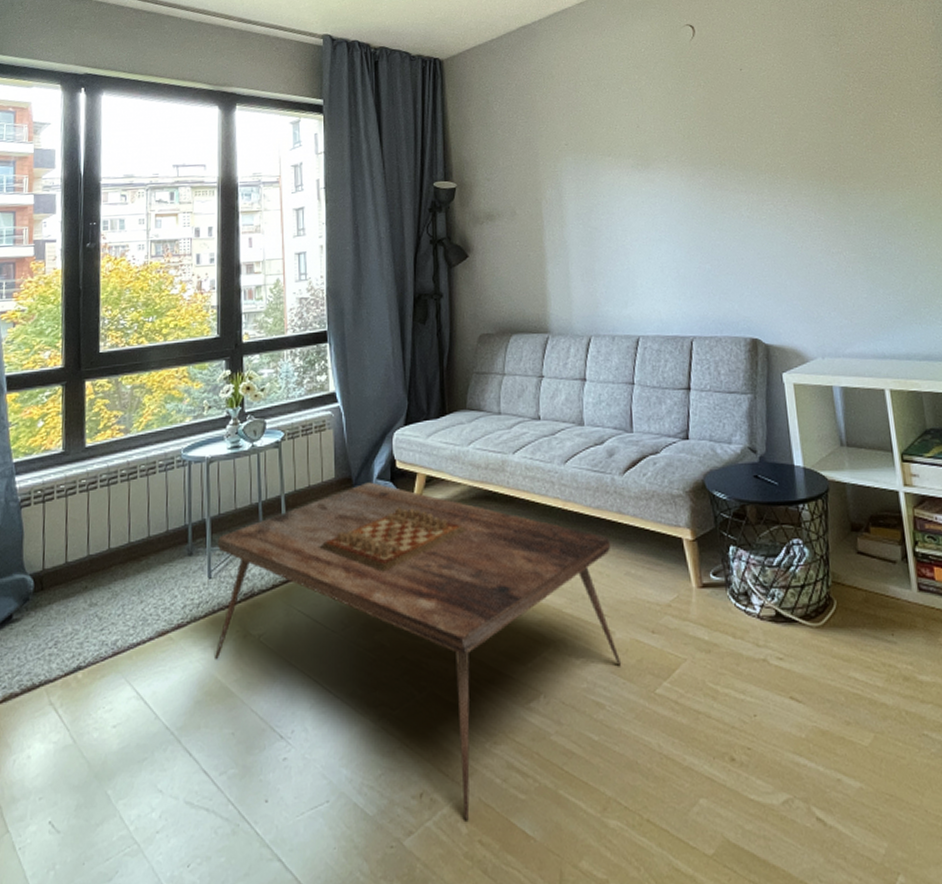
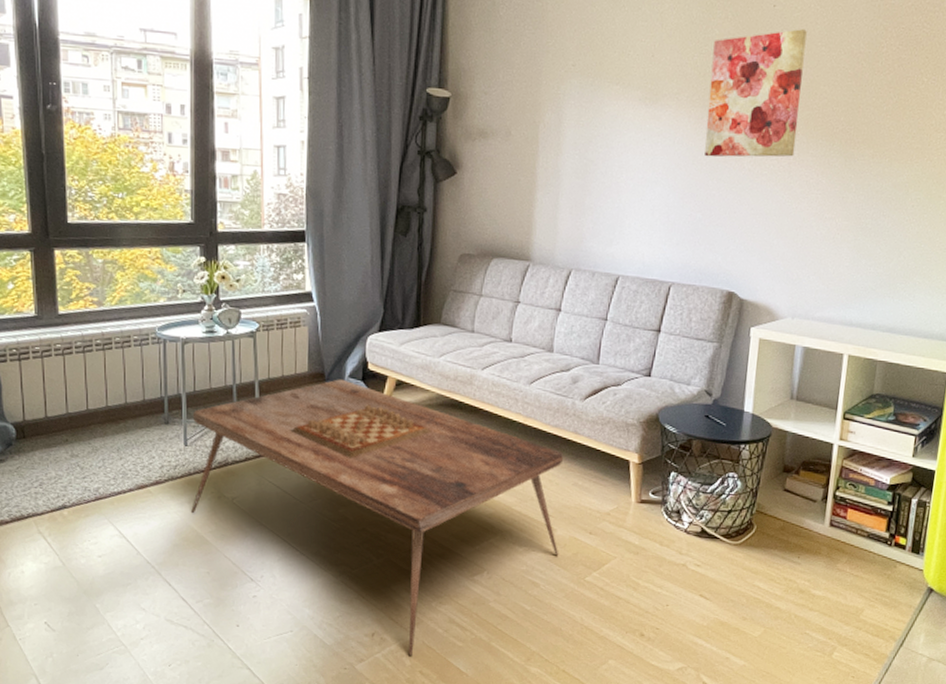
wall art: none [692,85,788,210] -> present [705,29,807,157]

